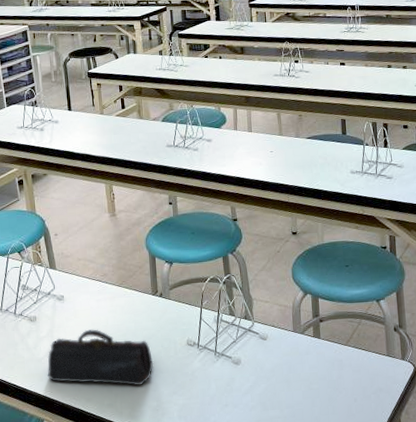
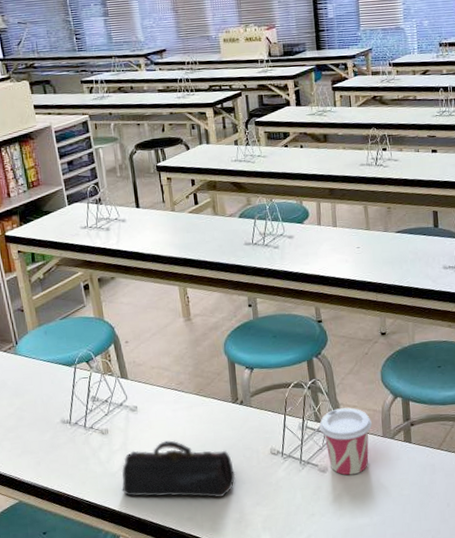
cup: none [233,302,283,368] -> present [319,407,372,476]

